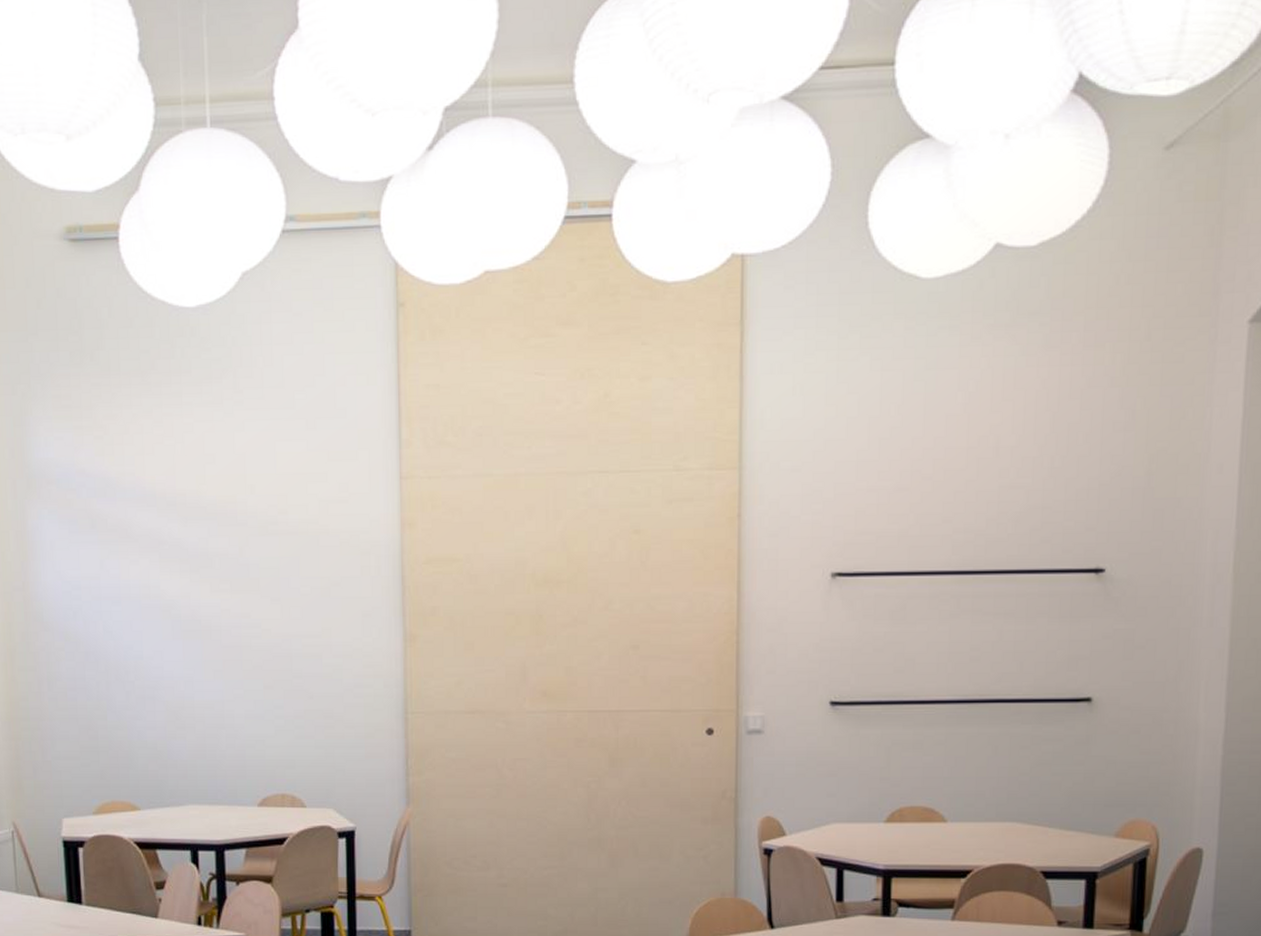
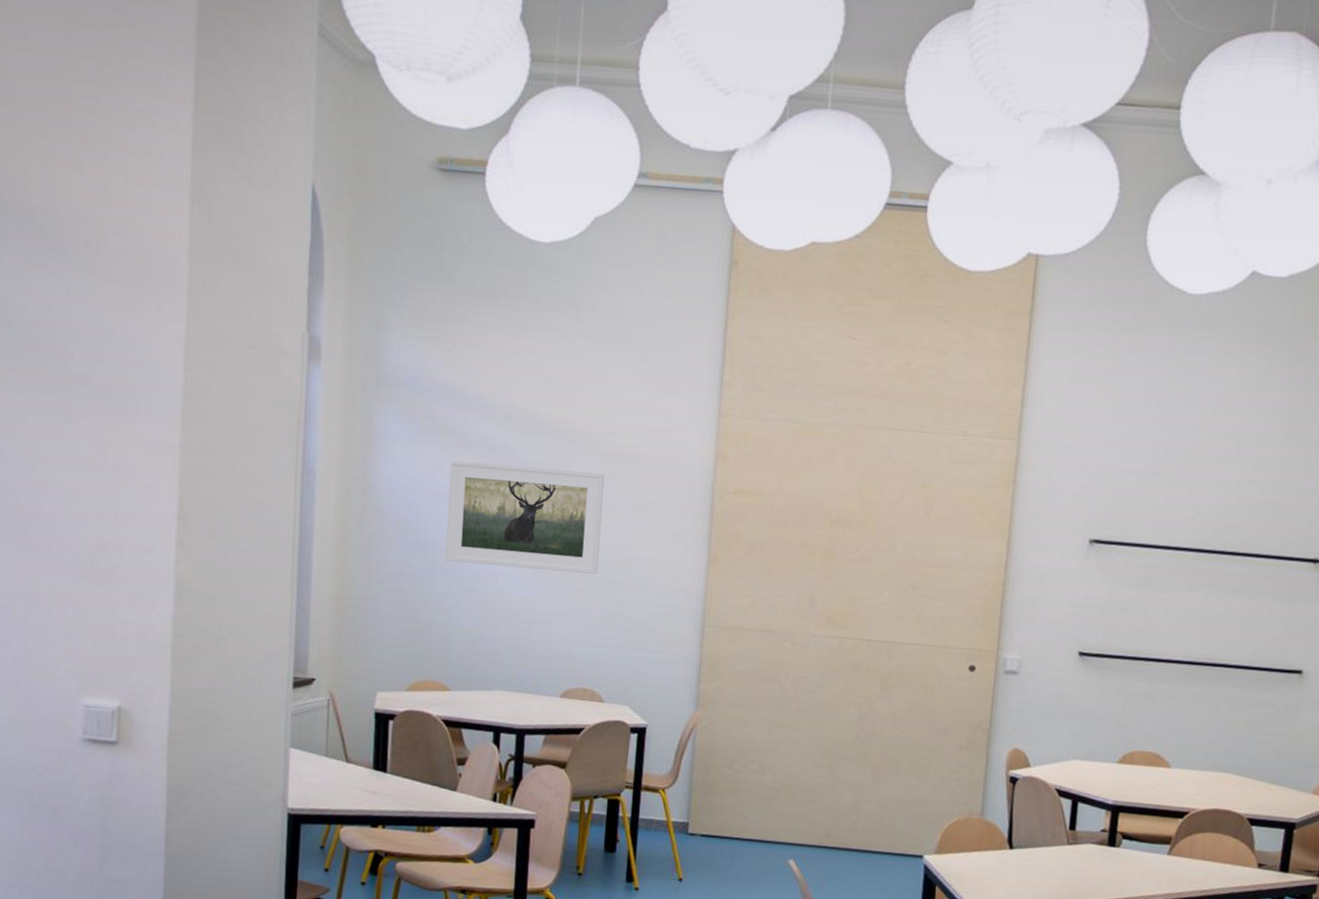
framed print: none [114,555,285,670] -> present [445,460,605,574]

